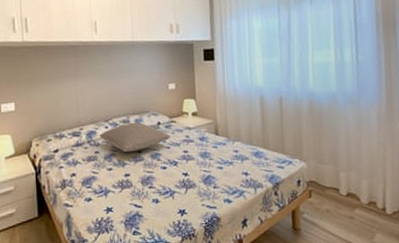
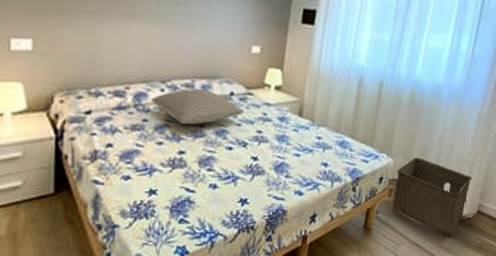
storage bin: none [311,159,390,234] -> present [392,157,473,238]

